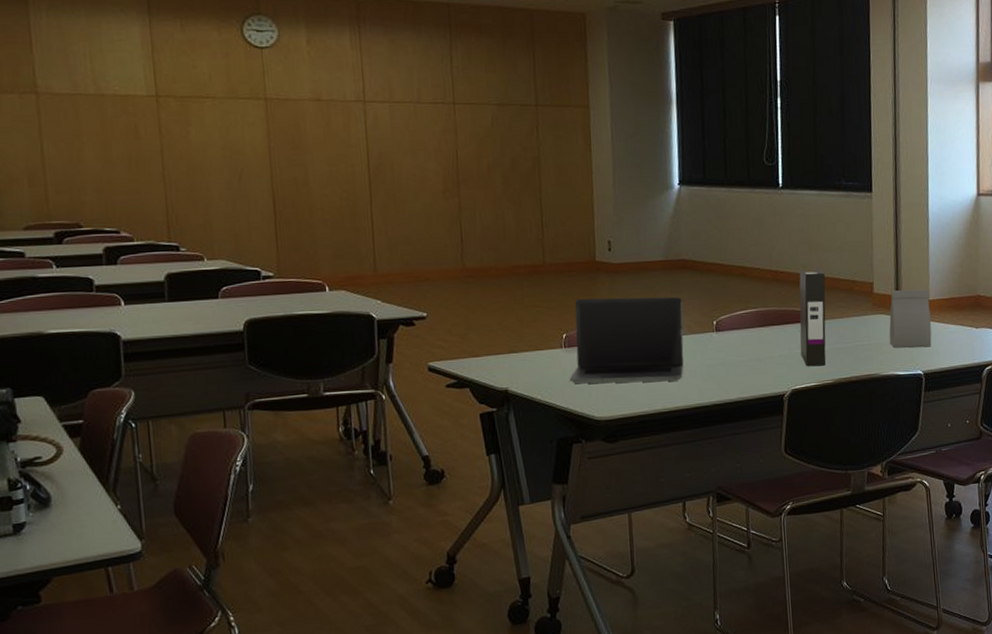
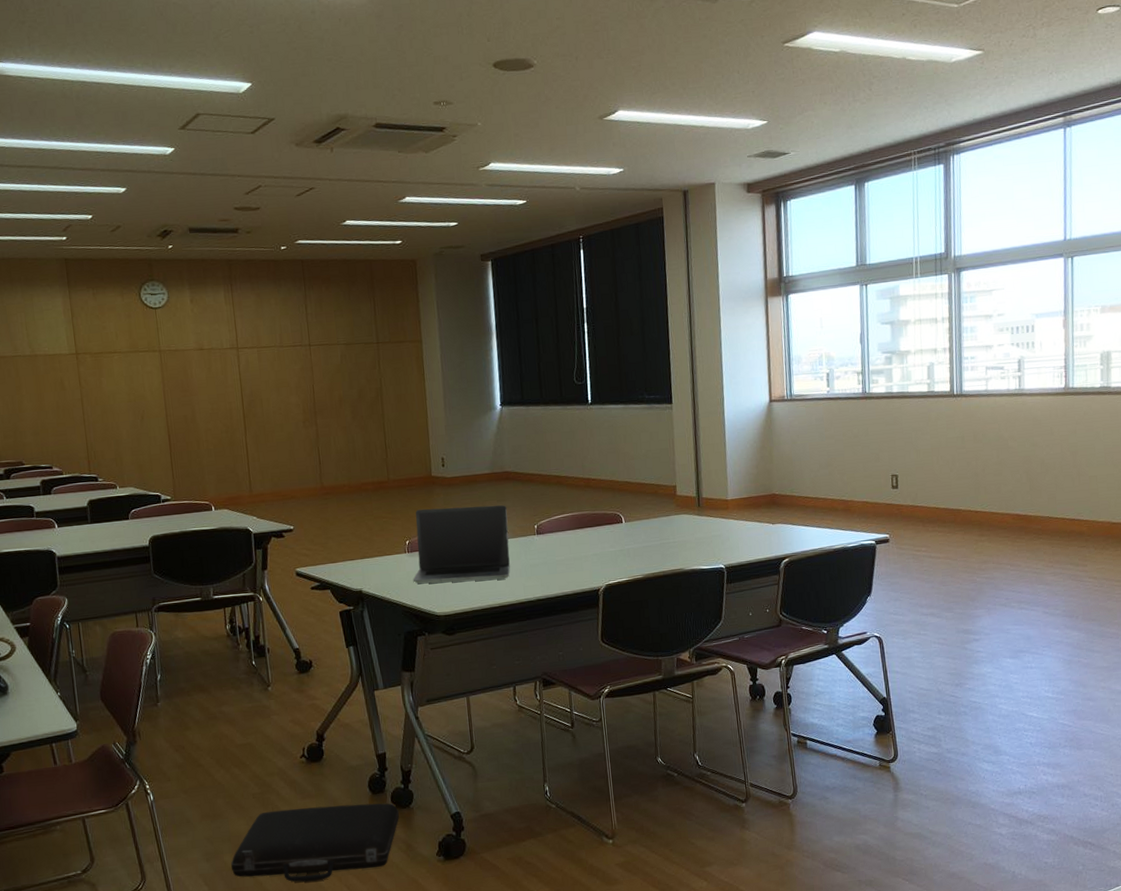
binder: present [799,267,826,367] -> none [609,474,636,564]
paper bag: present [889,289,932,348] -> none [692,490,732,545]

